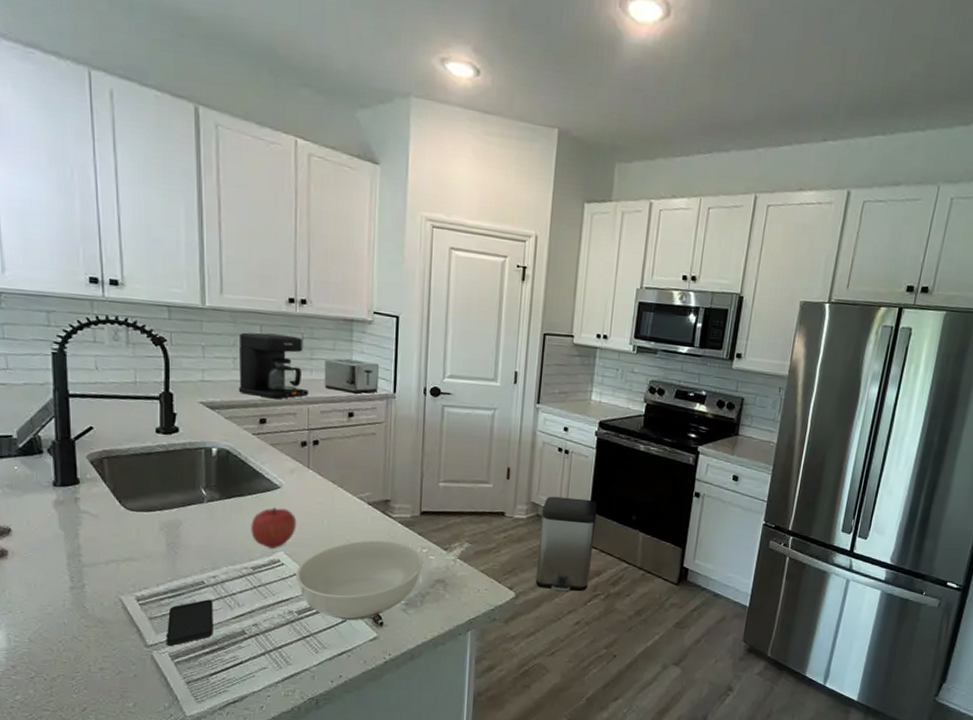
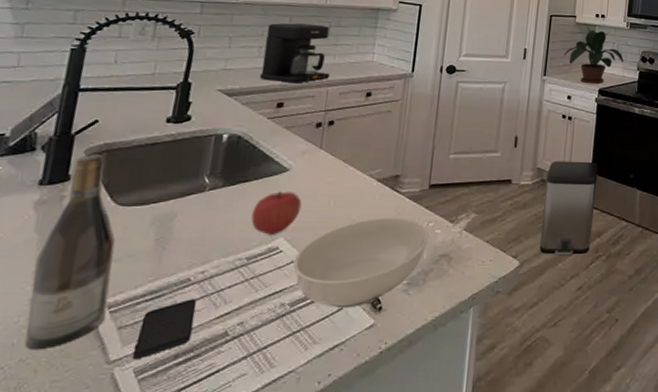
wine bottle: none [67,460,136,630] -> present [24,153,116,349]
toaster: present [324,358,380,394] -> none [345,43,401,75]
potted plant: none [559,345,628,416] -> present [563,23,624,84]

